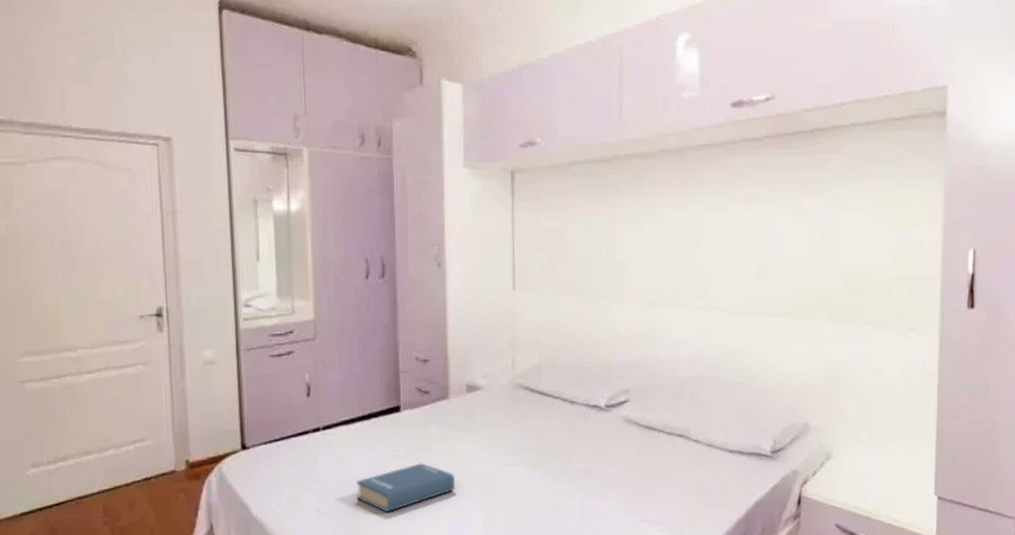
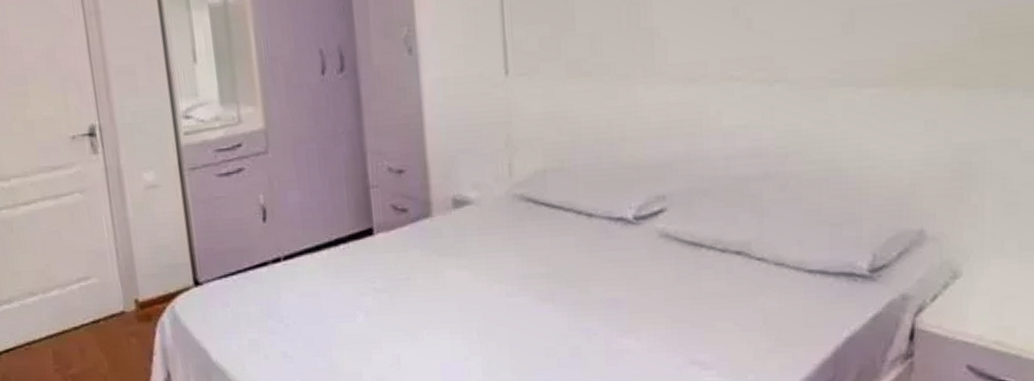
book: present [356,463,455,513] -> none [327,296,445,357]

